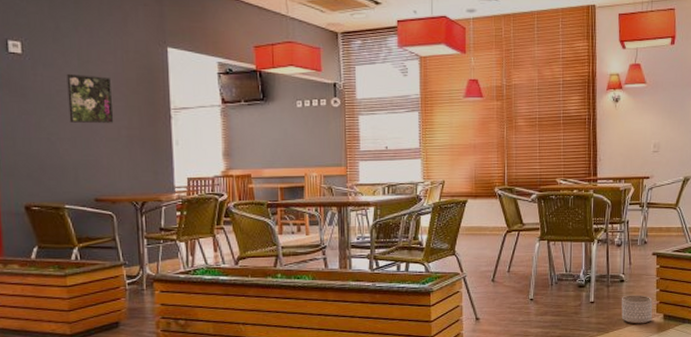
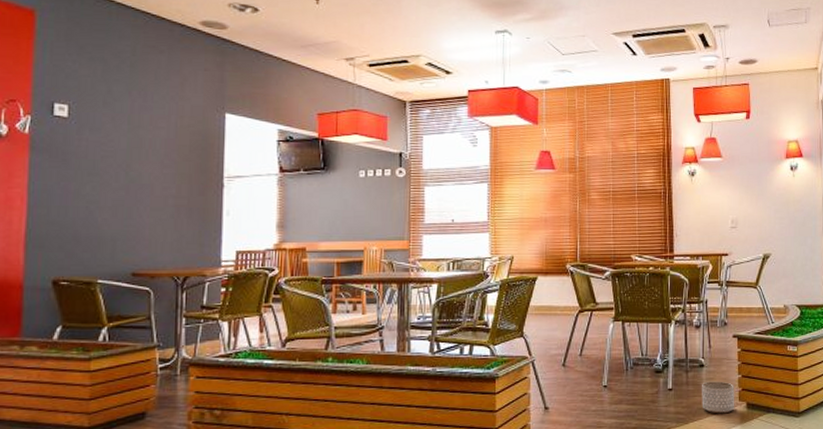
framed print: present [66,73,114,124] -> none [112,138,163,193]

